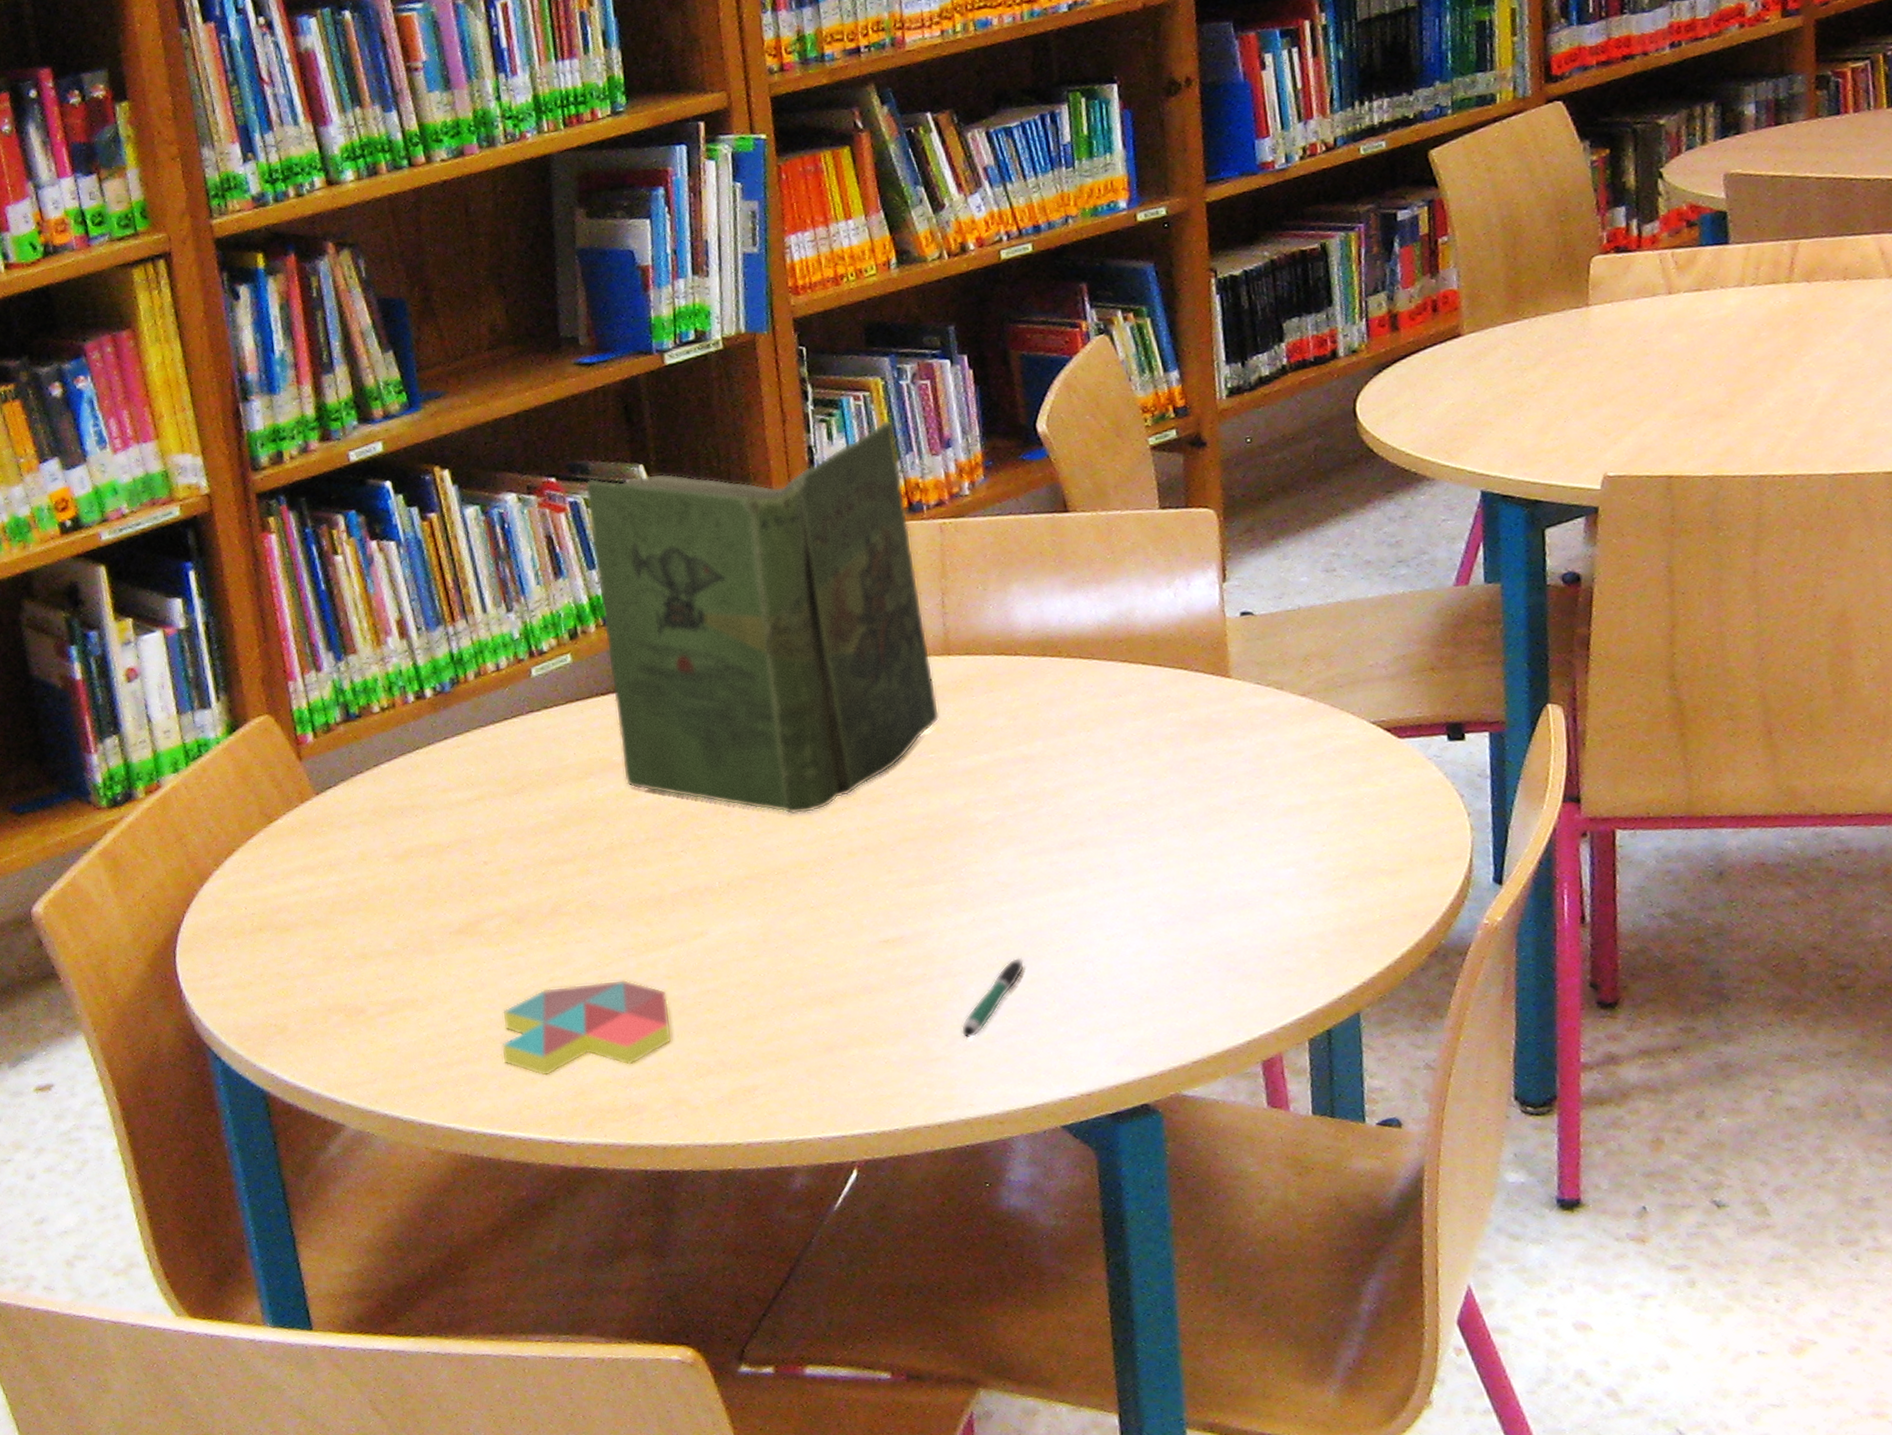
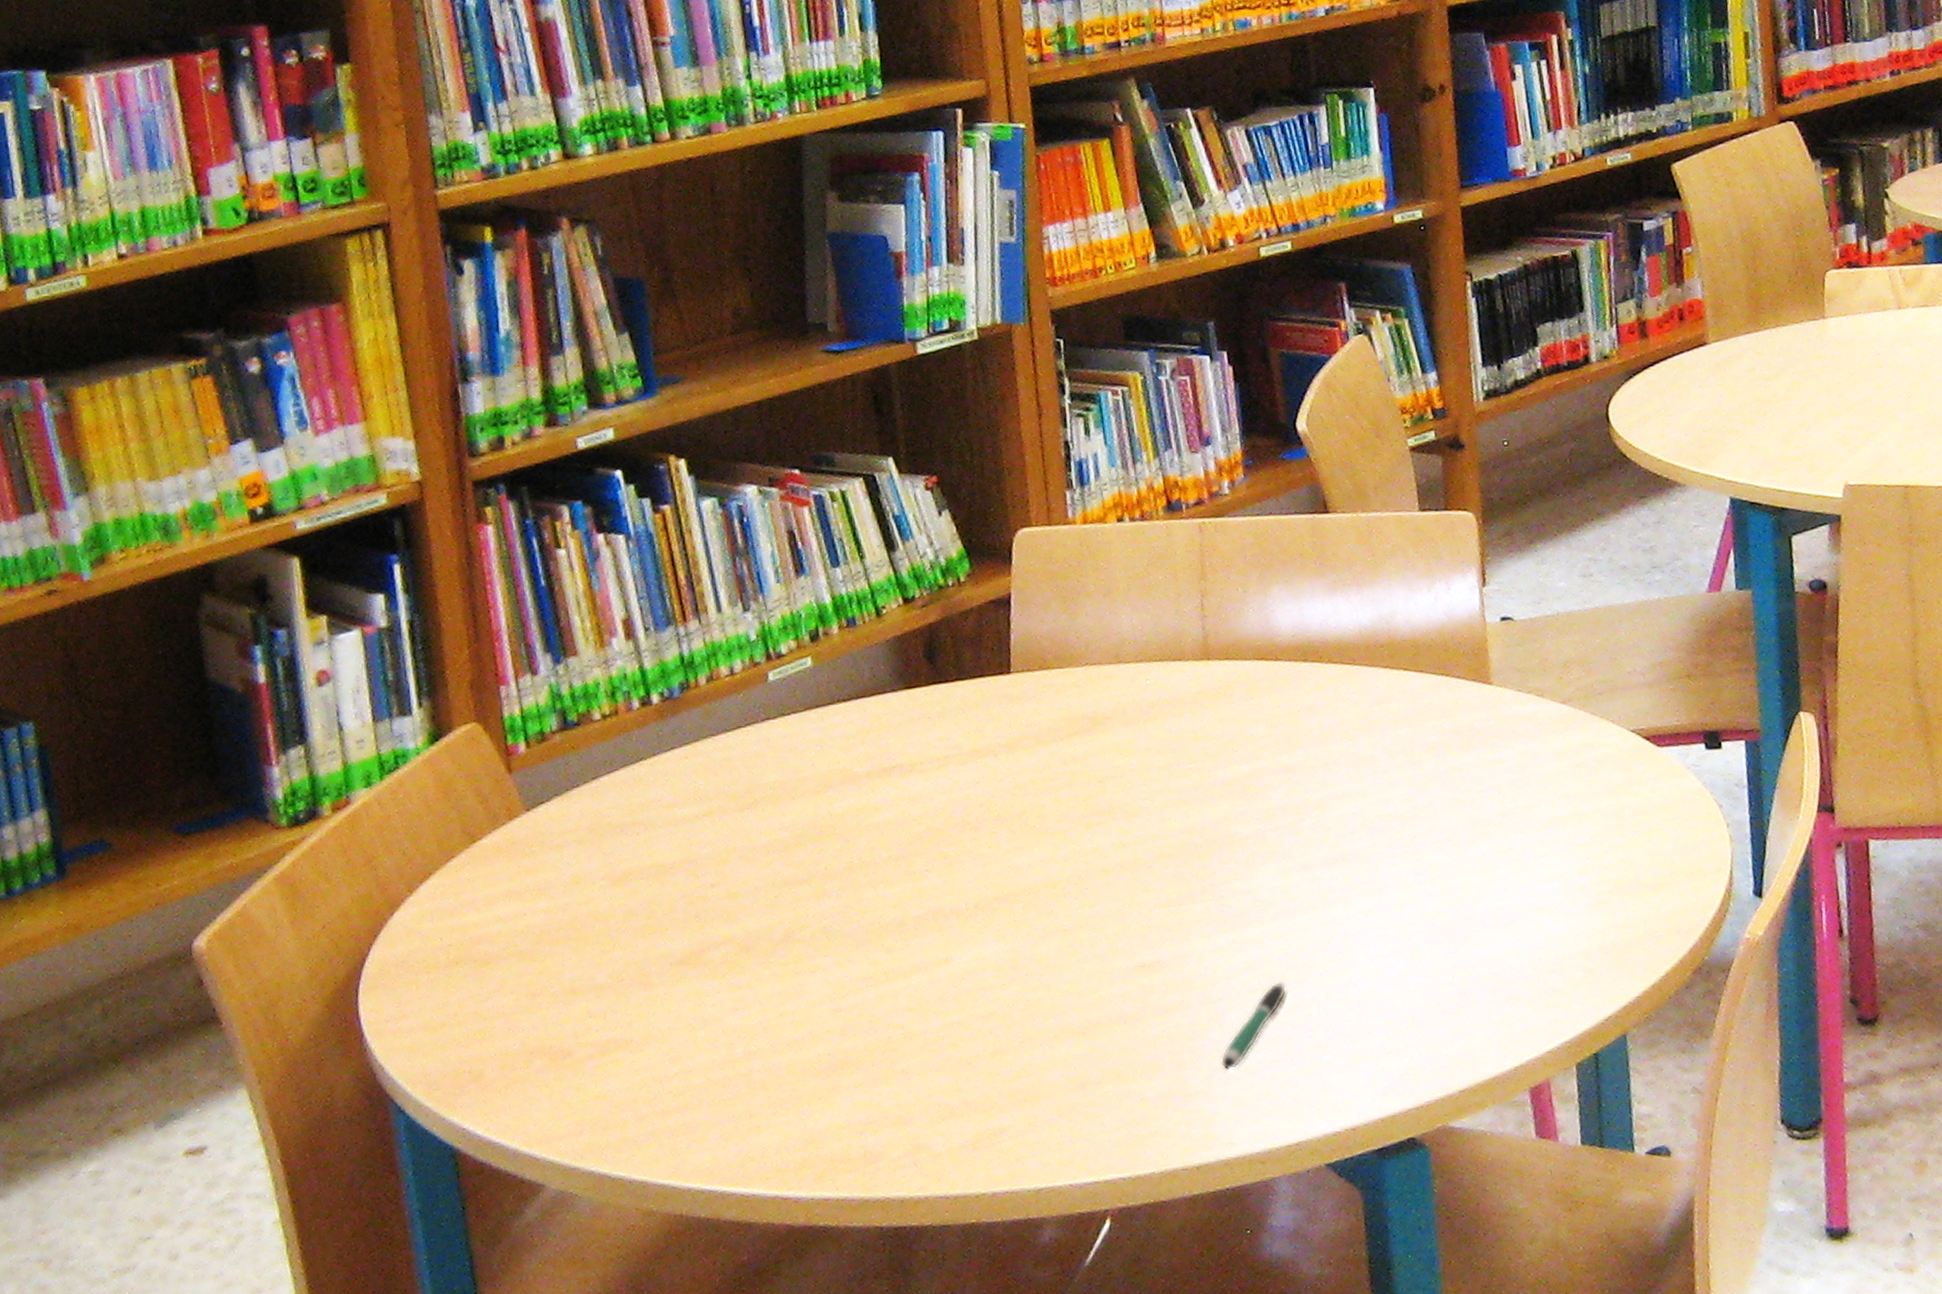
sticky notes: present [501,979,672,1076] -> none [723,1012,912,1123]
book: present [584,420,940,815] -> none [830,416,1199,830]

